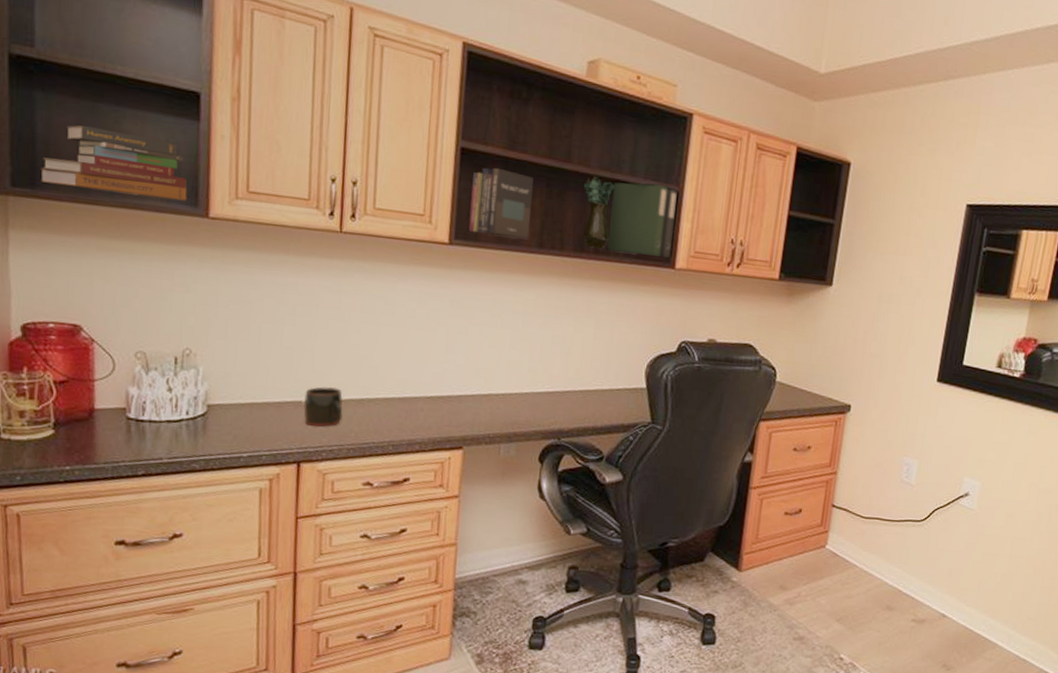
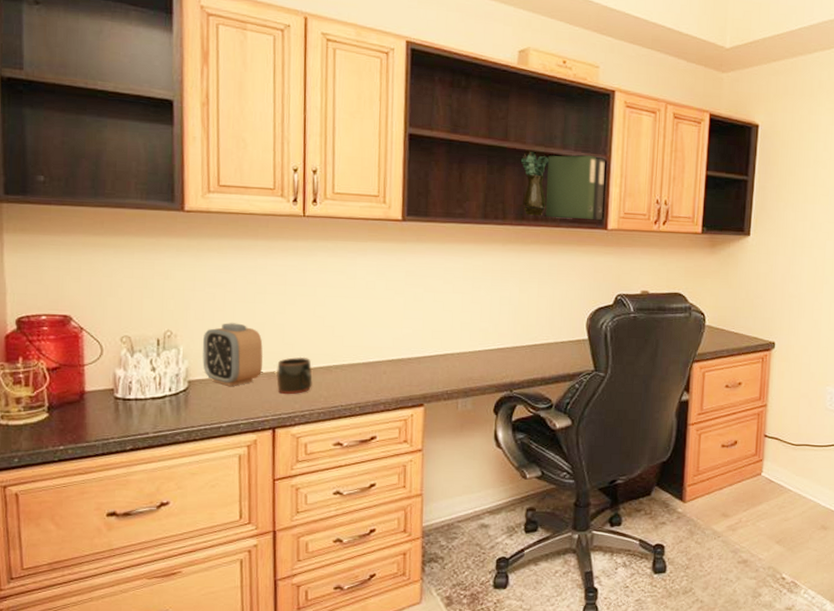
books: present [40,124,187,201] -> none [30,135,164,198]
alarm clock: none [224,344,290,414] -> present [203,323,263,386]
books: present [468,168,534,239] -> none [419,150,475,211]

